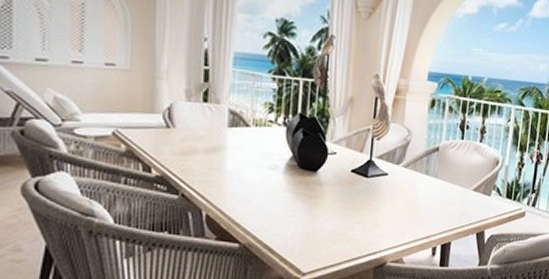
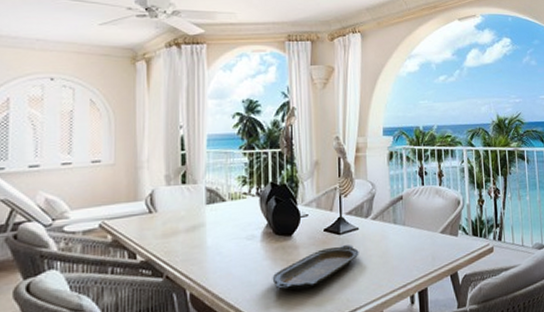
serving tray: none [292,189,386,226] -> present [272,245,359,291]

